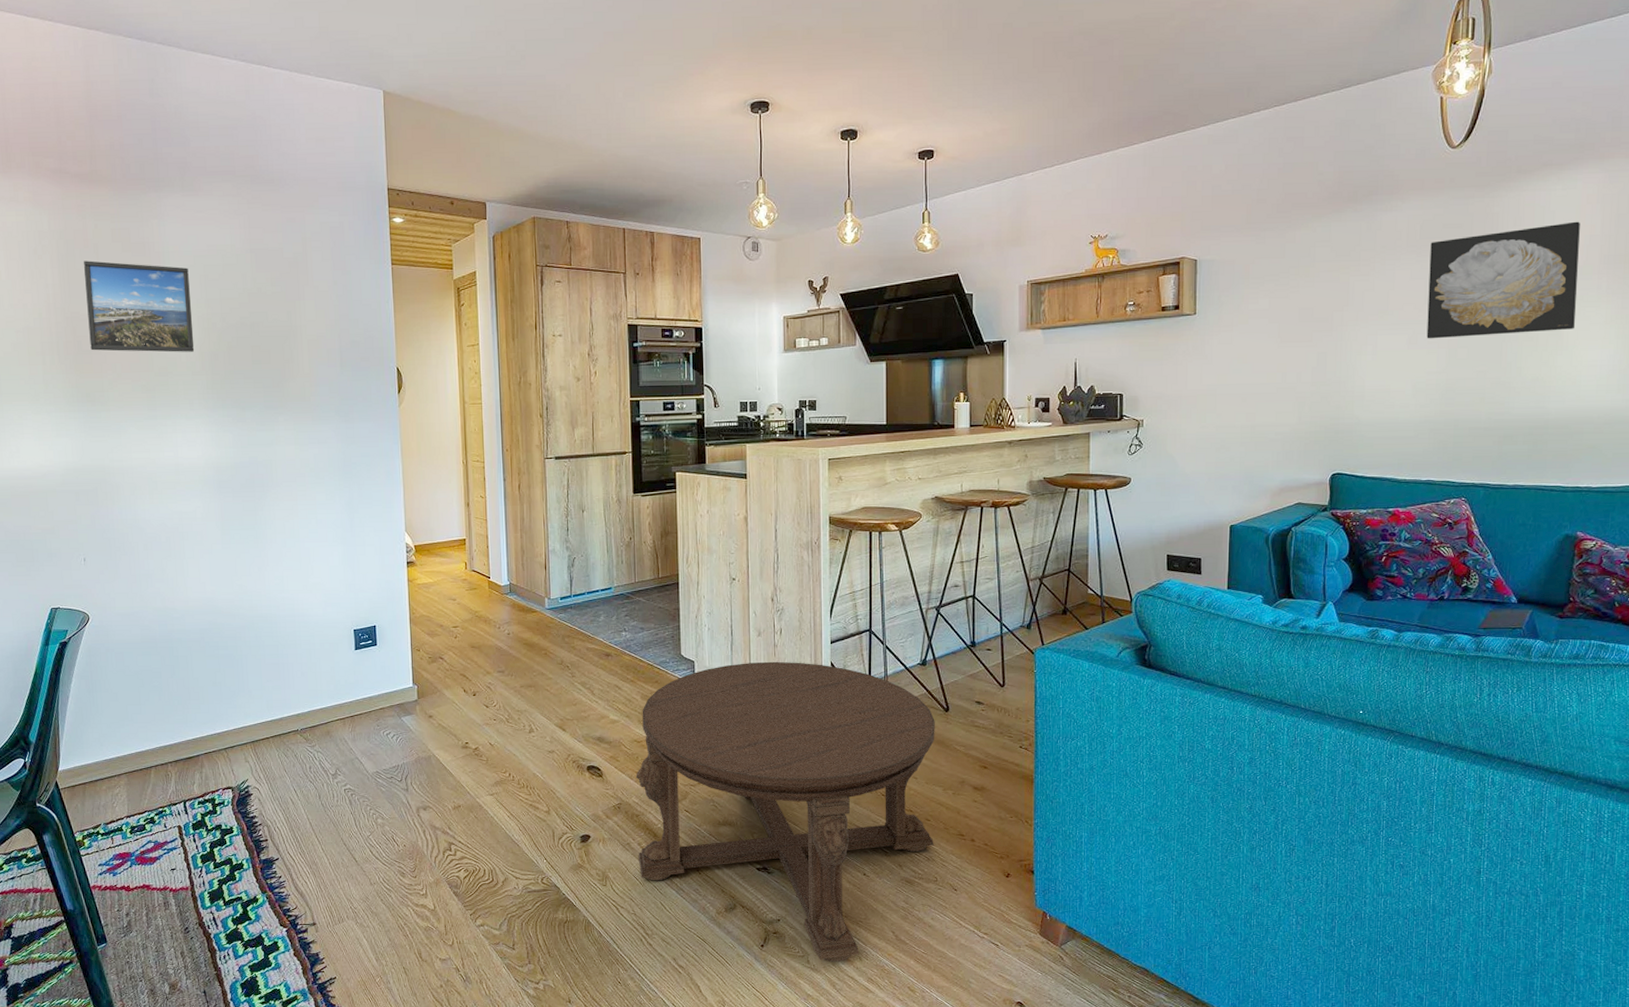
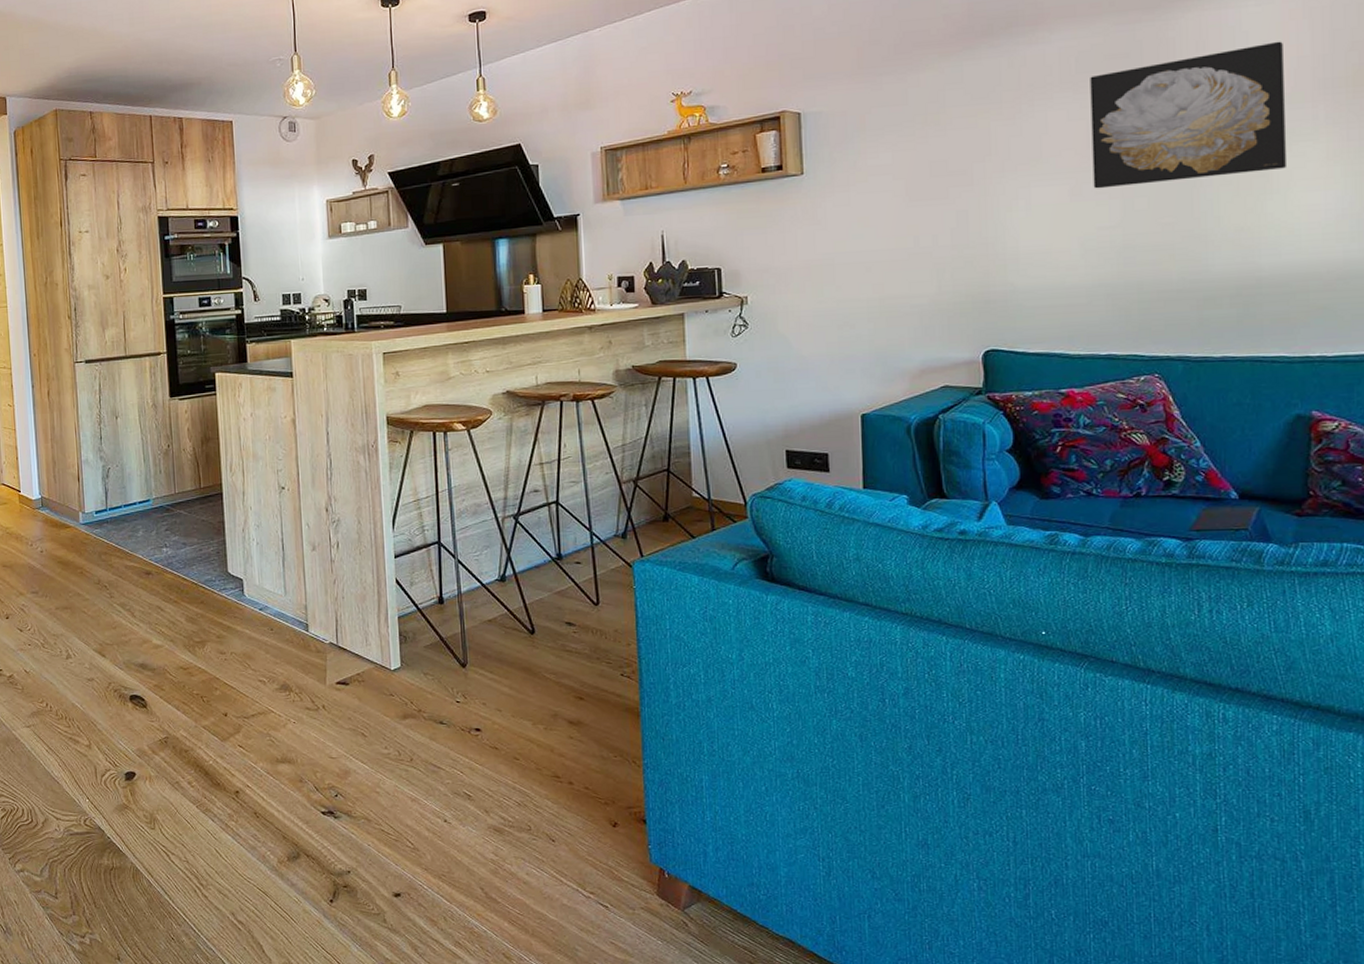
coffee table: present [635,661,935,963] -> none [183,578,525,923]

